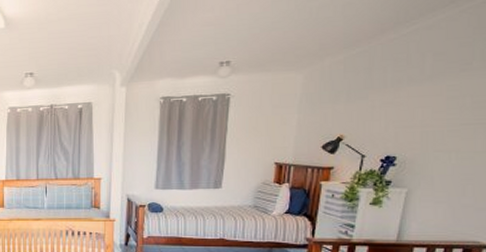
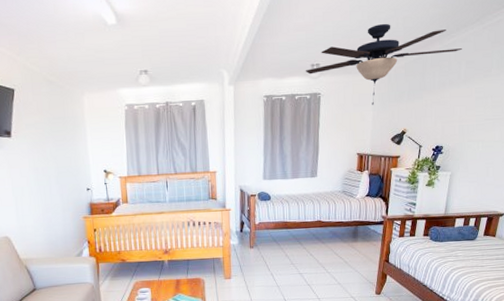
ceiling fan: none [212,12,428,108] -> present [305,23,462,106]

